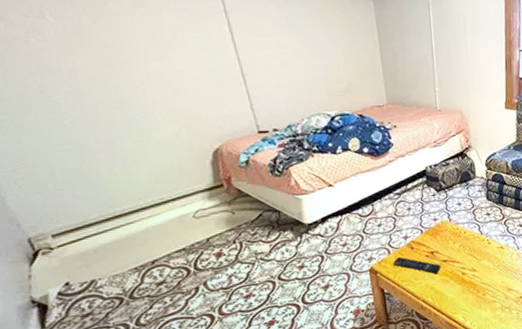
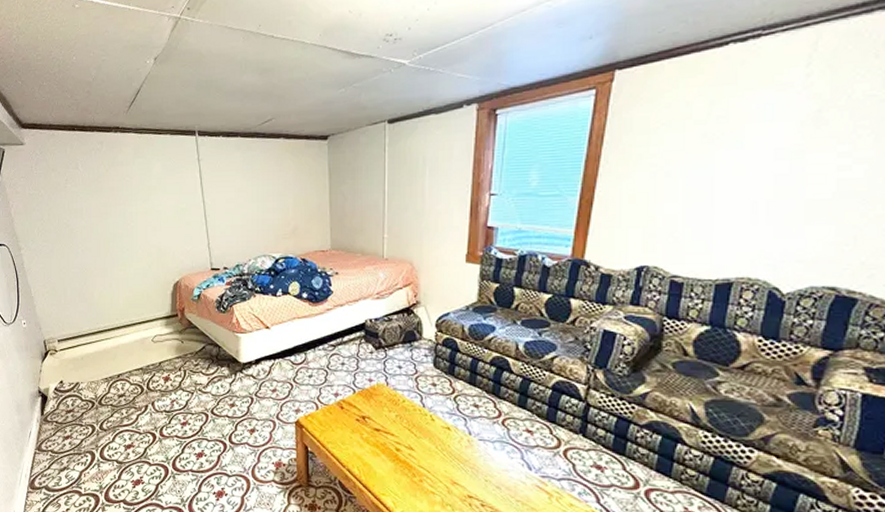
remote control: present [393,257,441,274] -> none [321,415,372,442]

